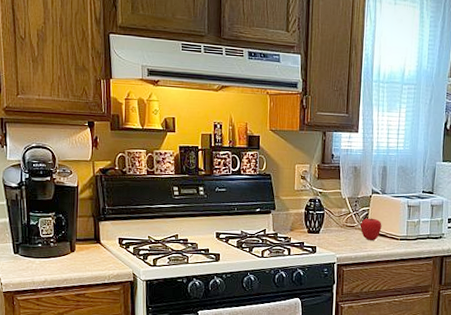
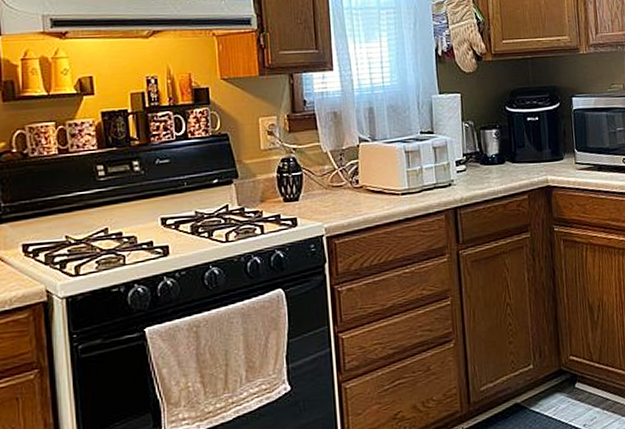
apple: present [360,218,382,240] -> none [350,172,377,201]

